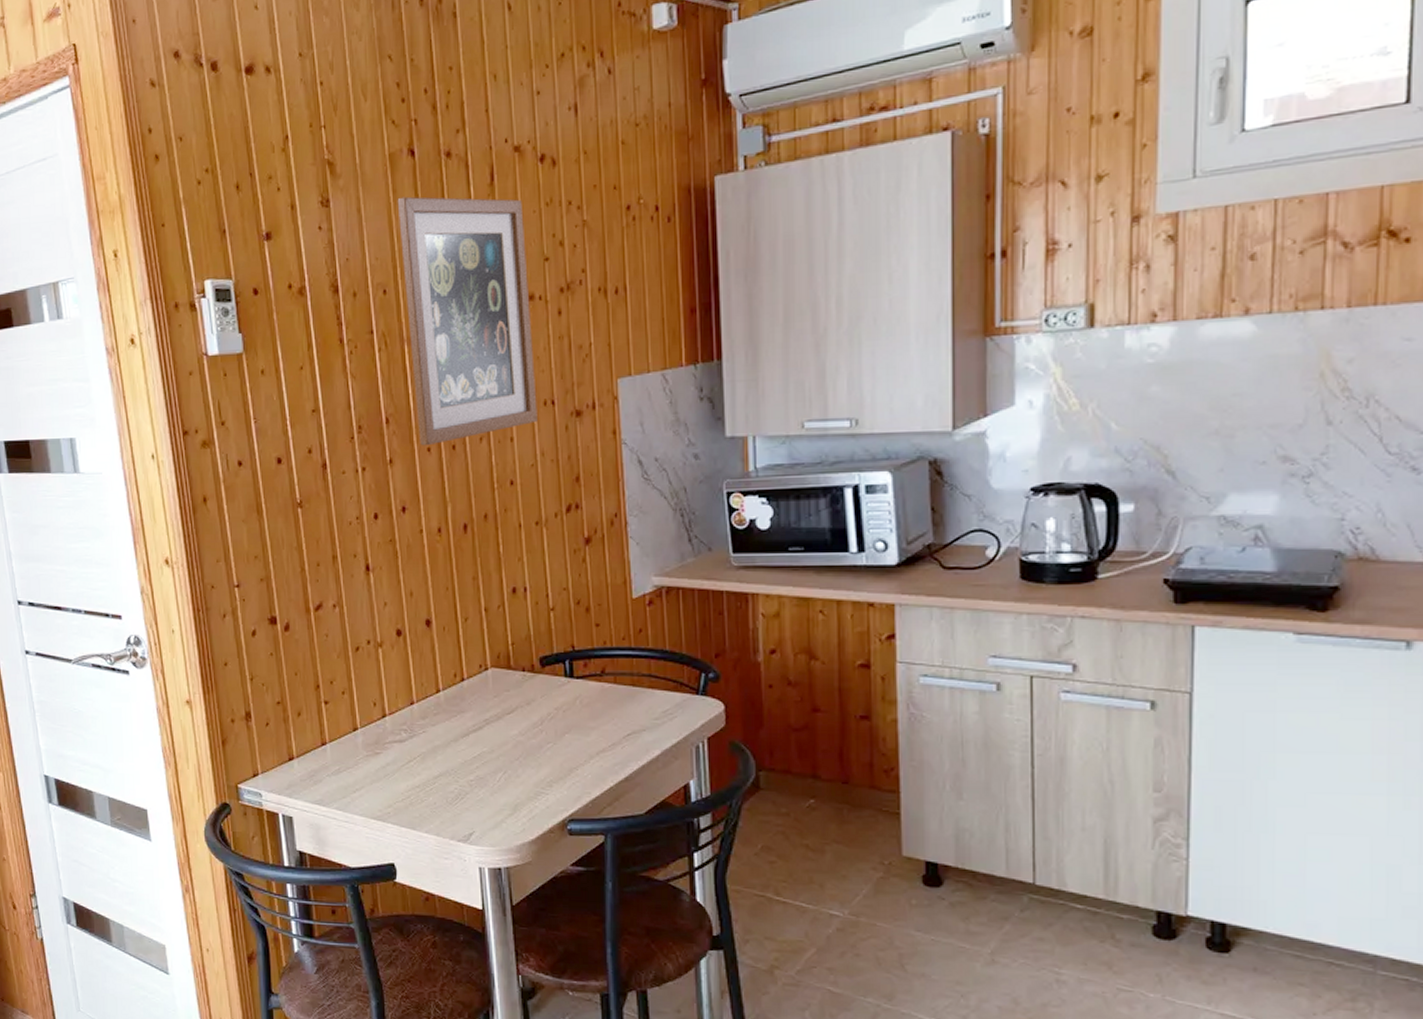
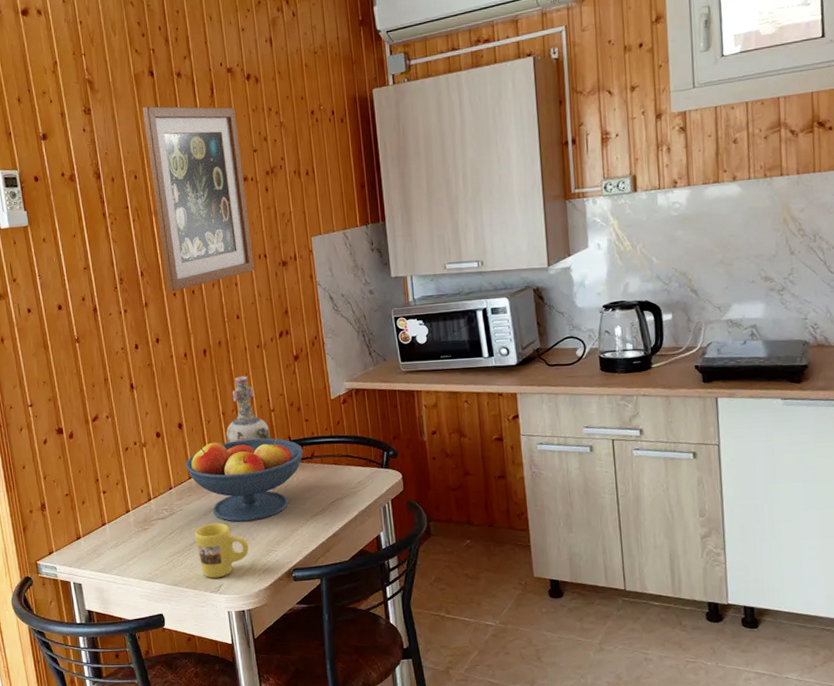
fruit bowl: none [433,645,592,753] -> present [185,438,304,522]
mug: none [439,752,511,824] -> present [194,523,249,578]
vase: none [488,561,547,649] -> present [226,376,270,444]

